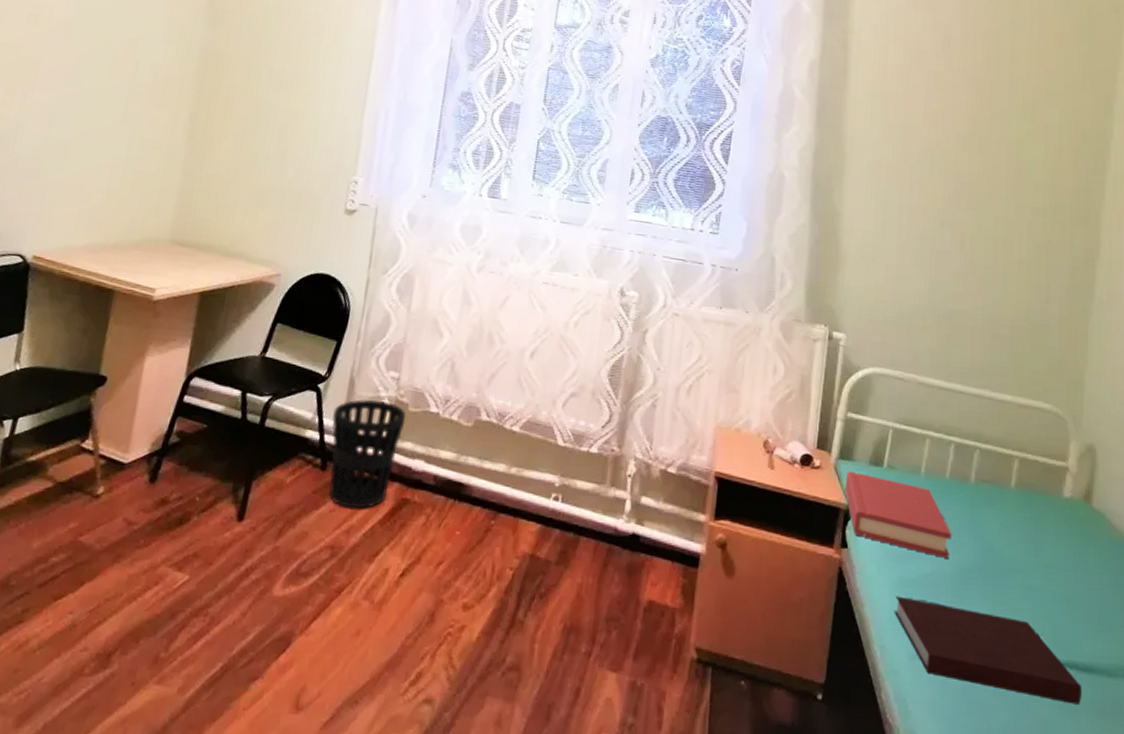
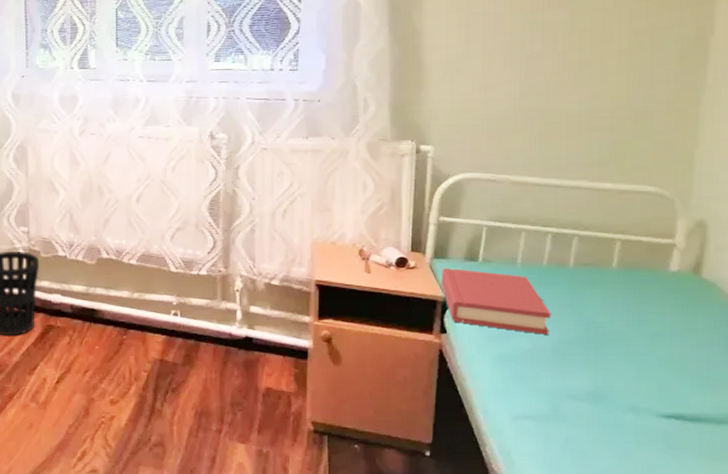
notebook: present [894,596,1081,705] -> none [495,369,688,449]

